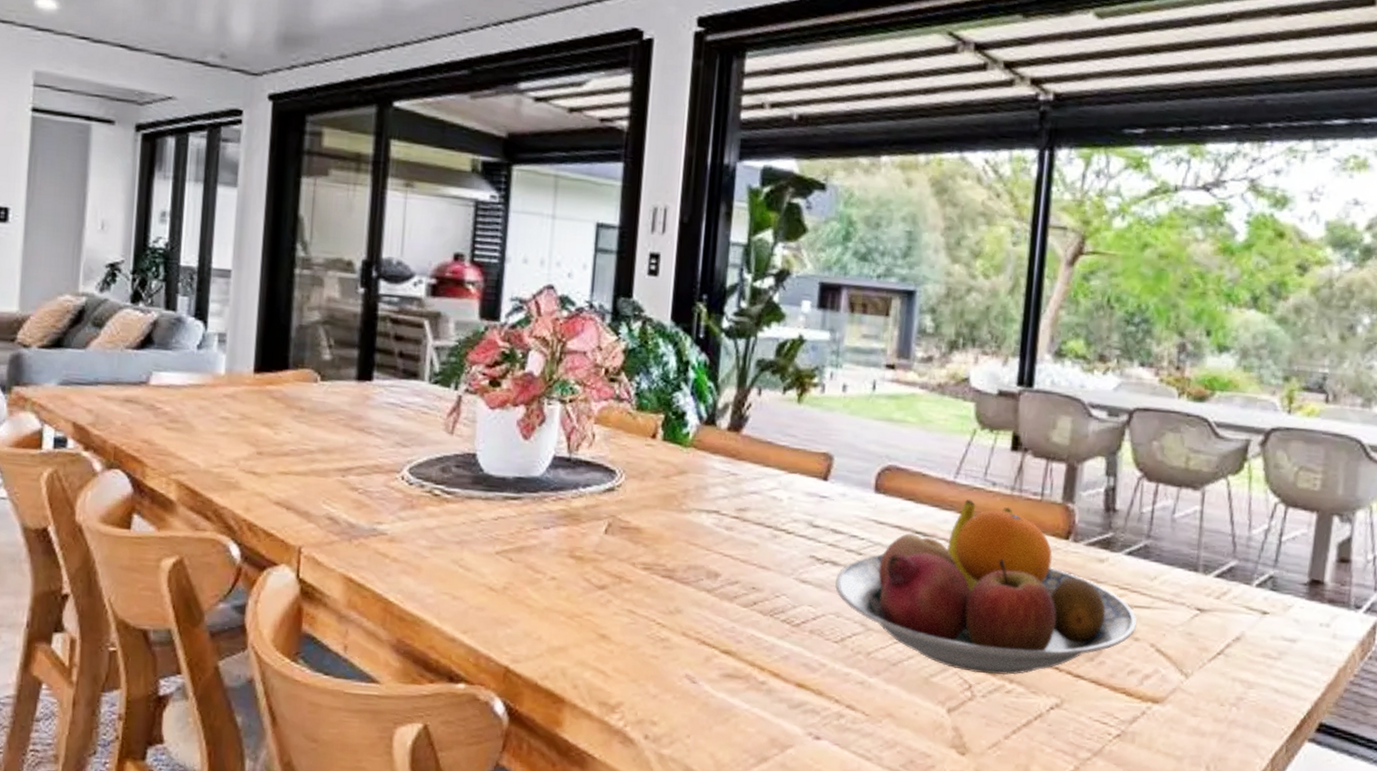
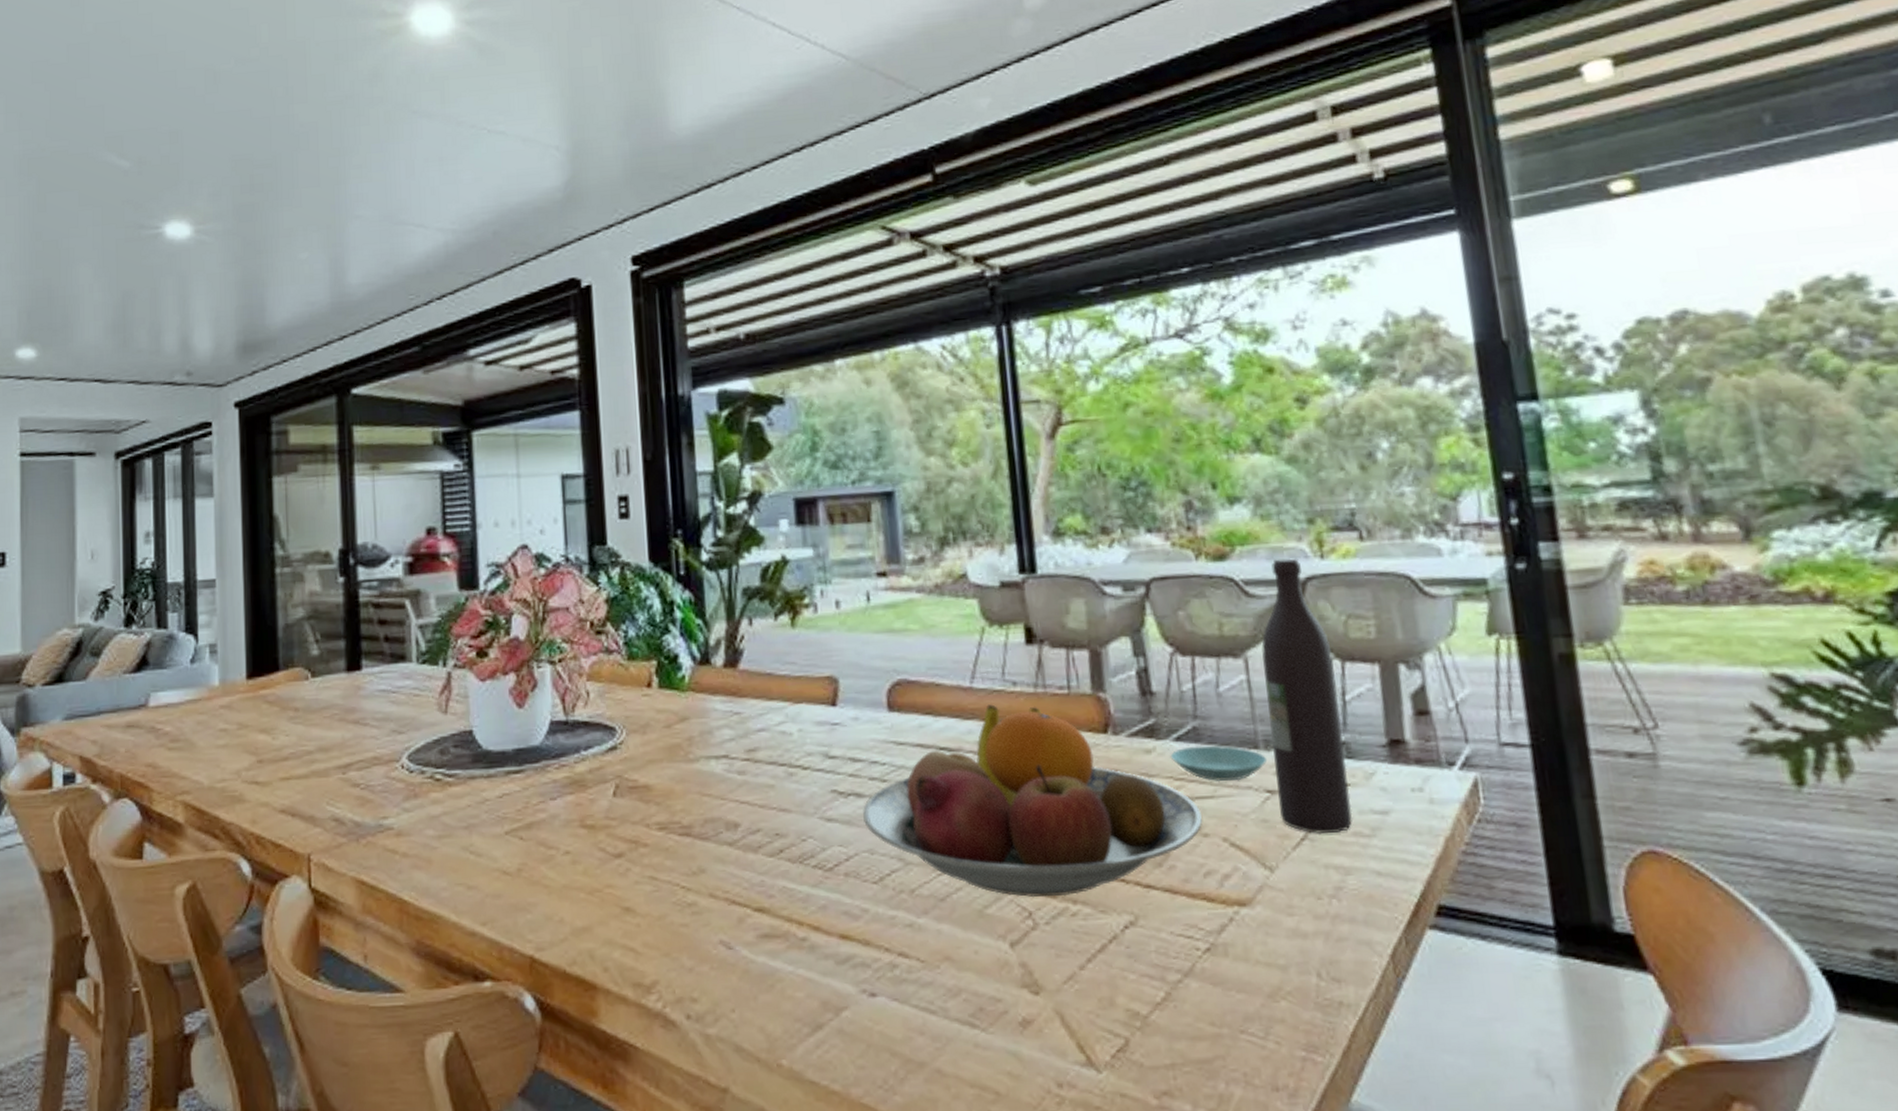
saucer: none [1119,561,1204,597] -> present [1170,745,1268,782]
wine bottle: none [1203,408,1280,652] -> present [1261,558,1353,835]

